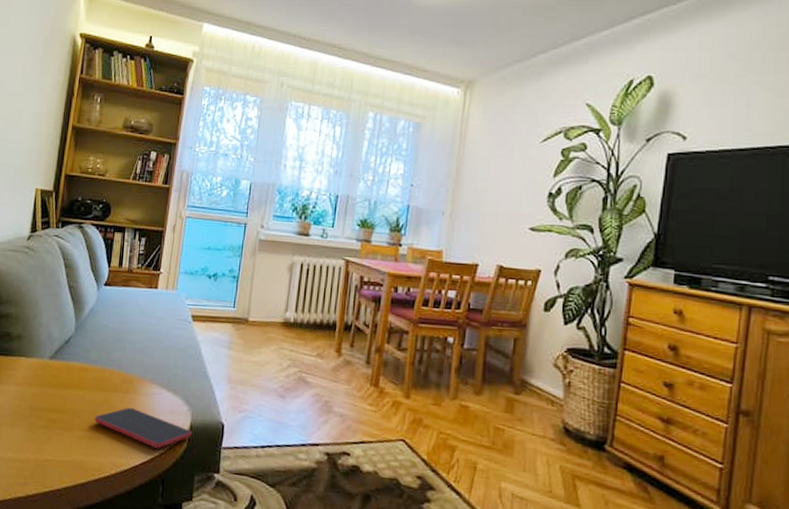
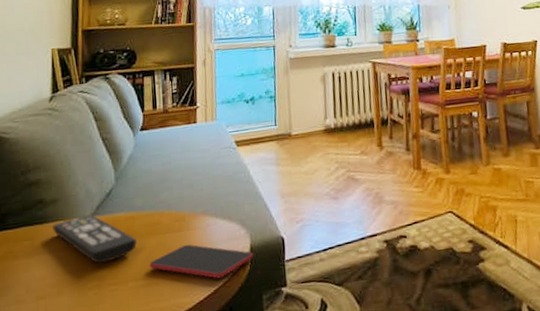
remote control: none [15,357,87,406] -> present [52,214,138,264]

